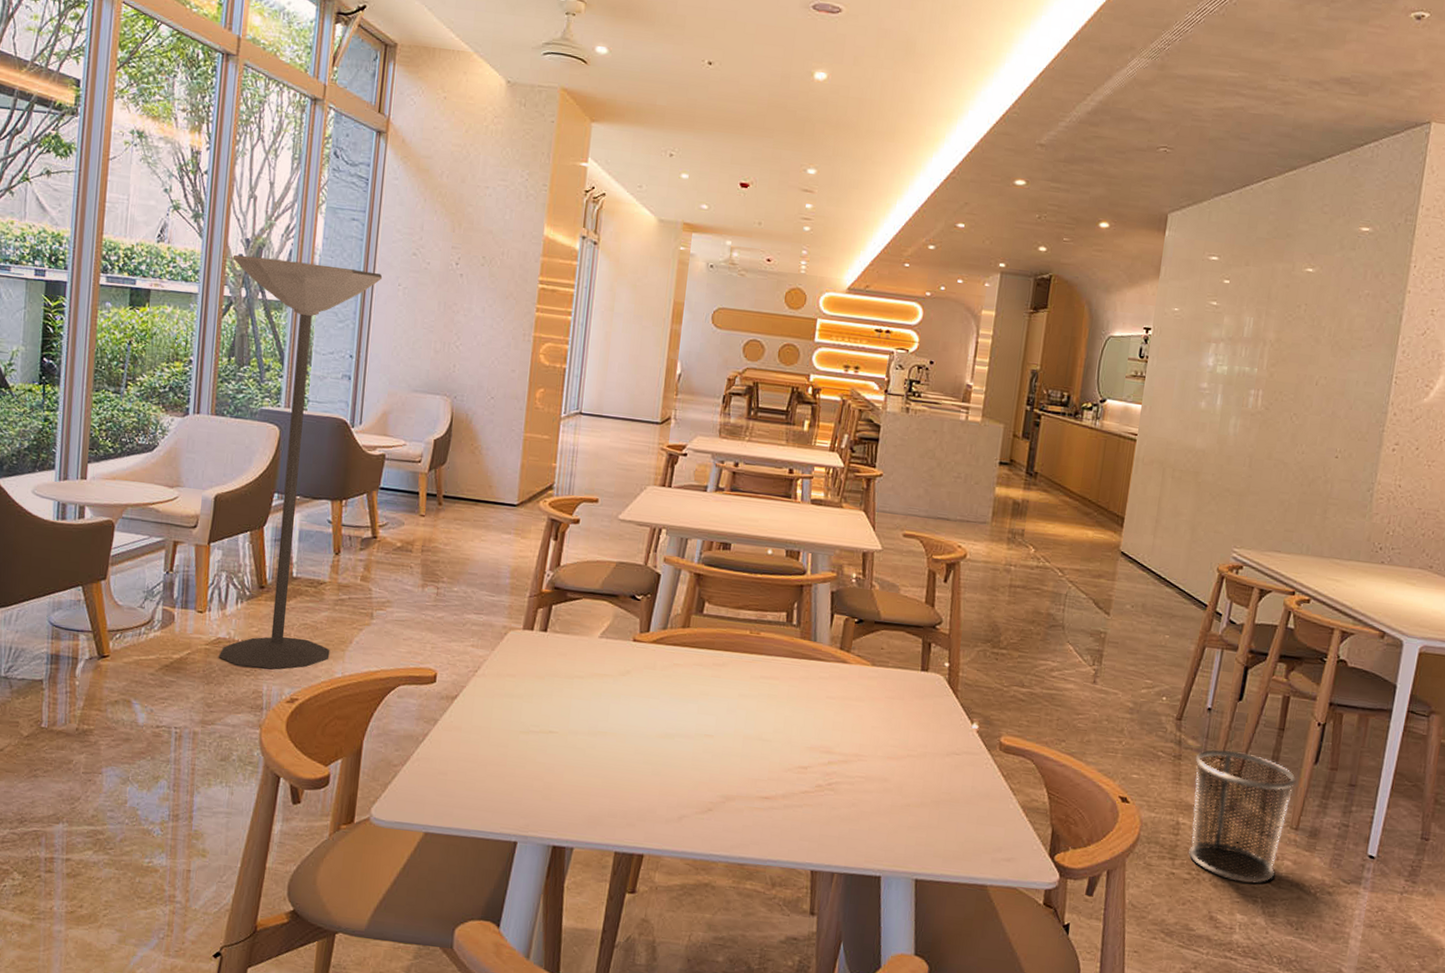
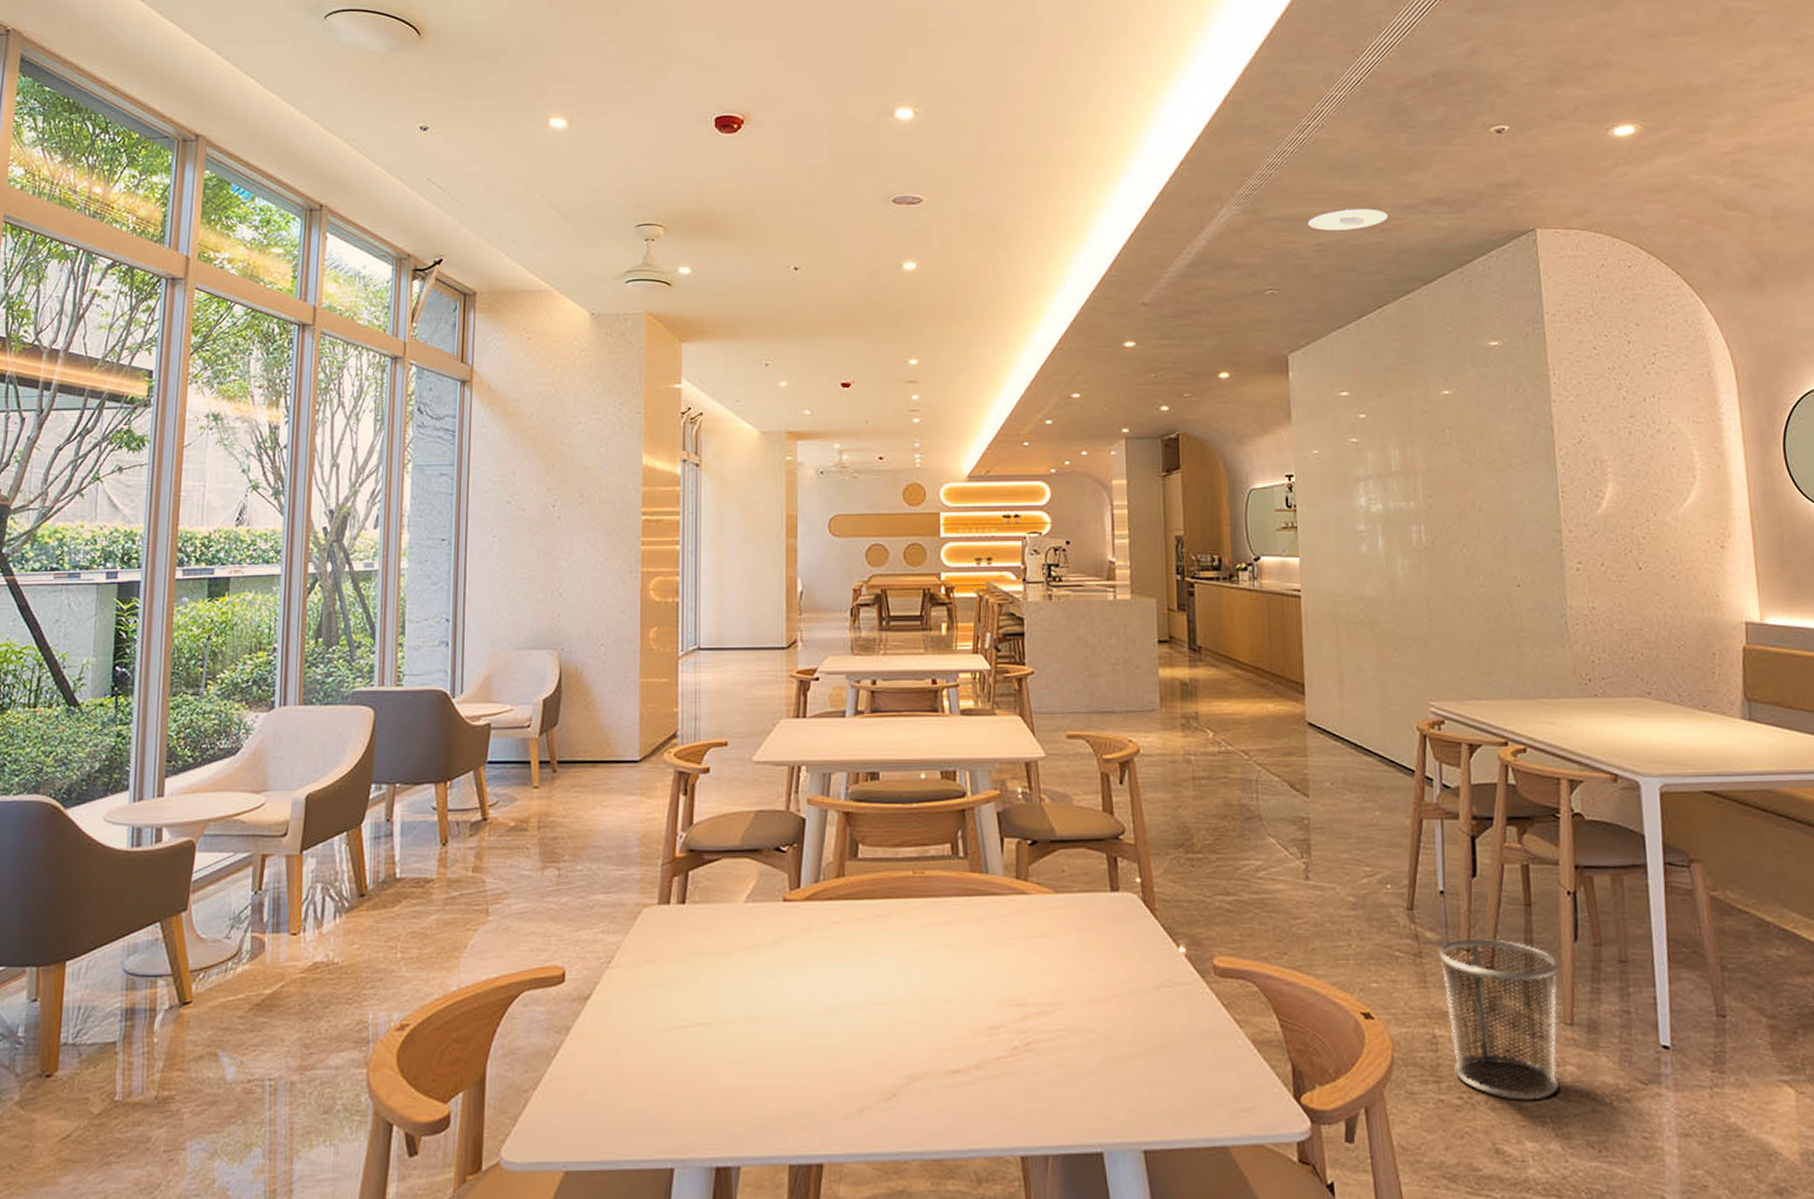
floor lamp: present [218,254,383,670] -> none [316,526,476,993]
recessed light: none [1212,77,1292,99] -> present [1307,209,1388,231]

